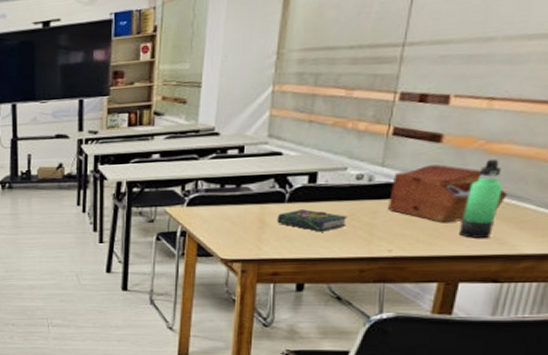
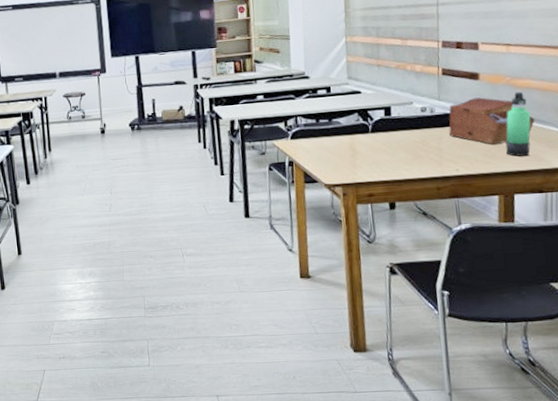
book: present [277,209,347,232] -> none [365,138,420,157]

